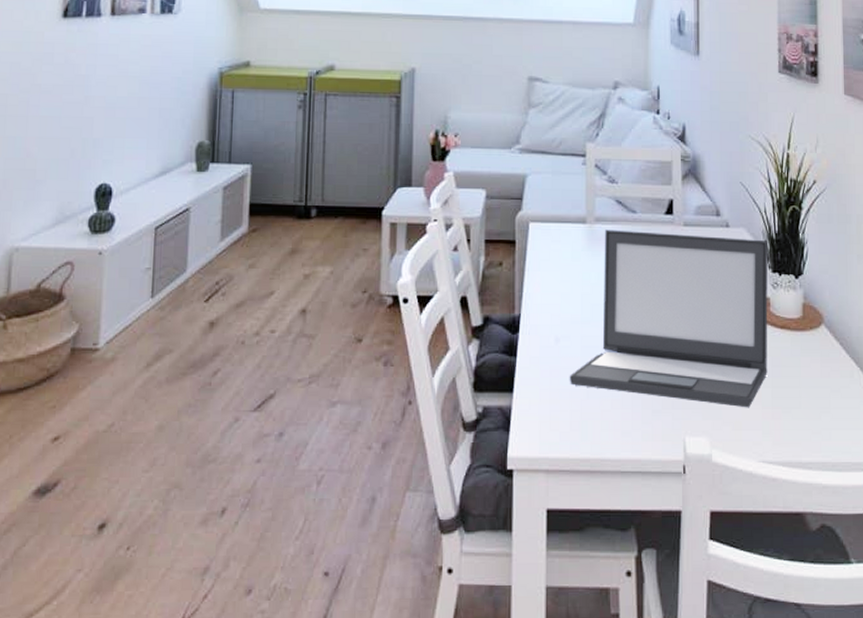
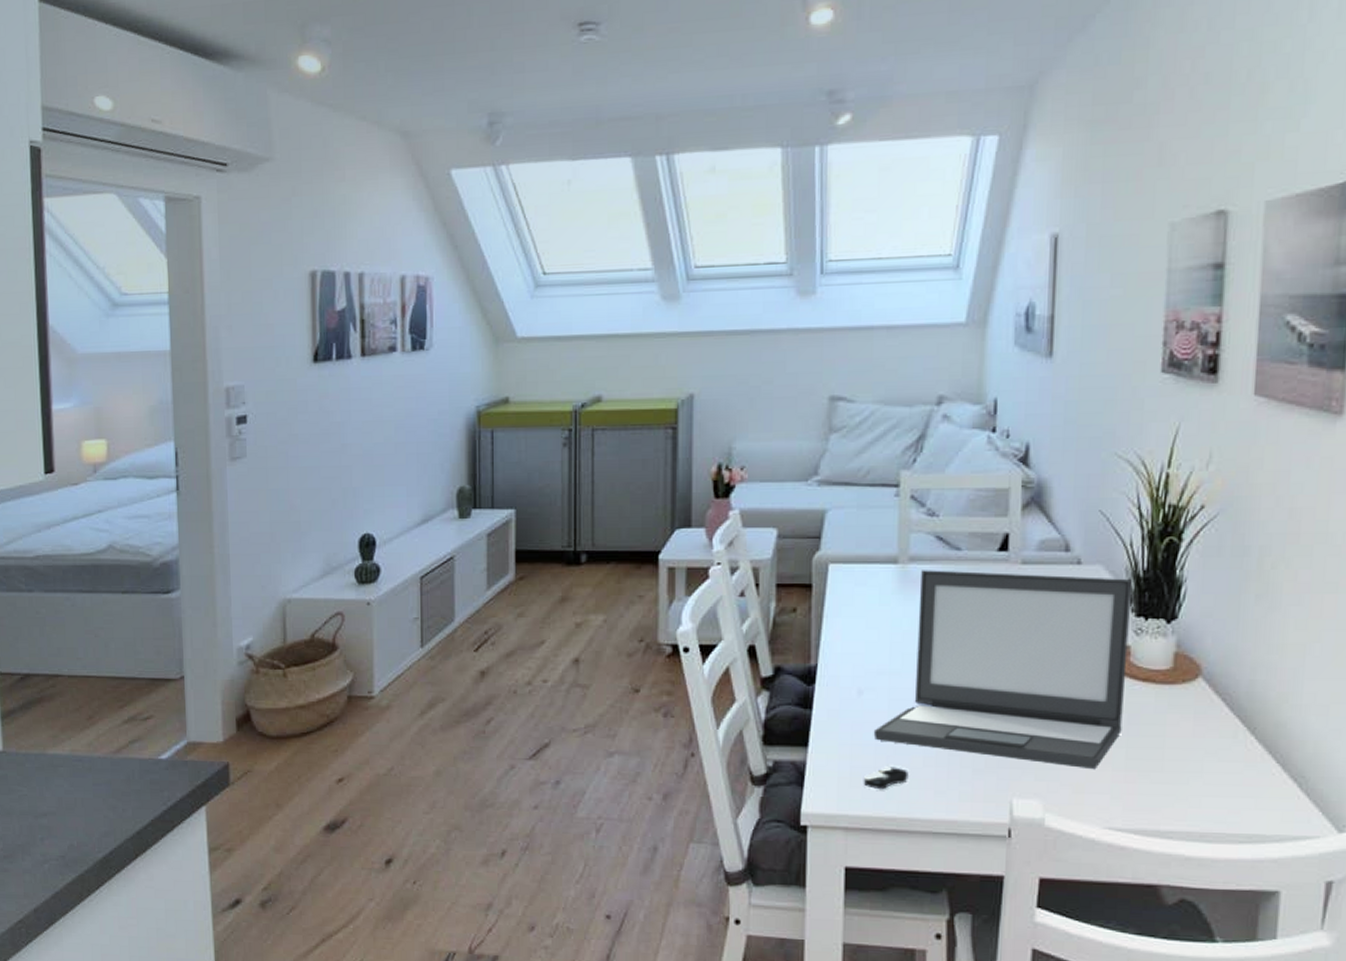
computer mouse: none [561,410,599,433] -> present [863,766,909,790]

